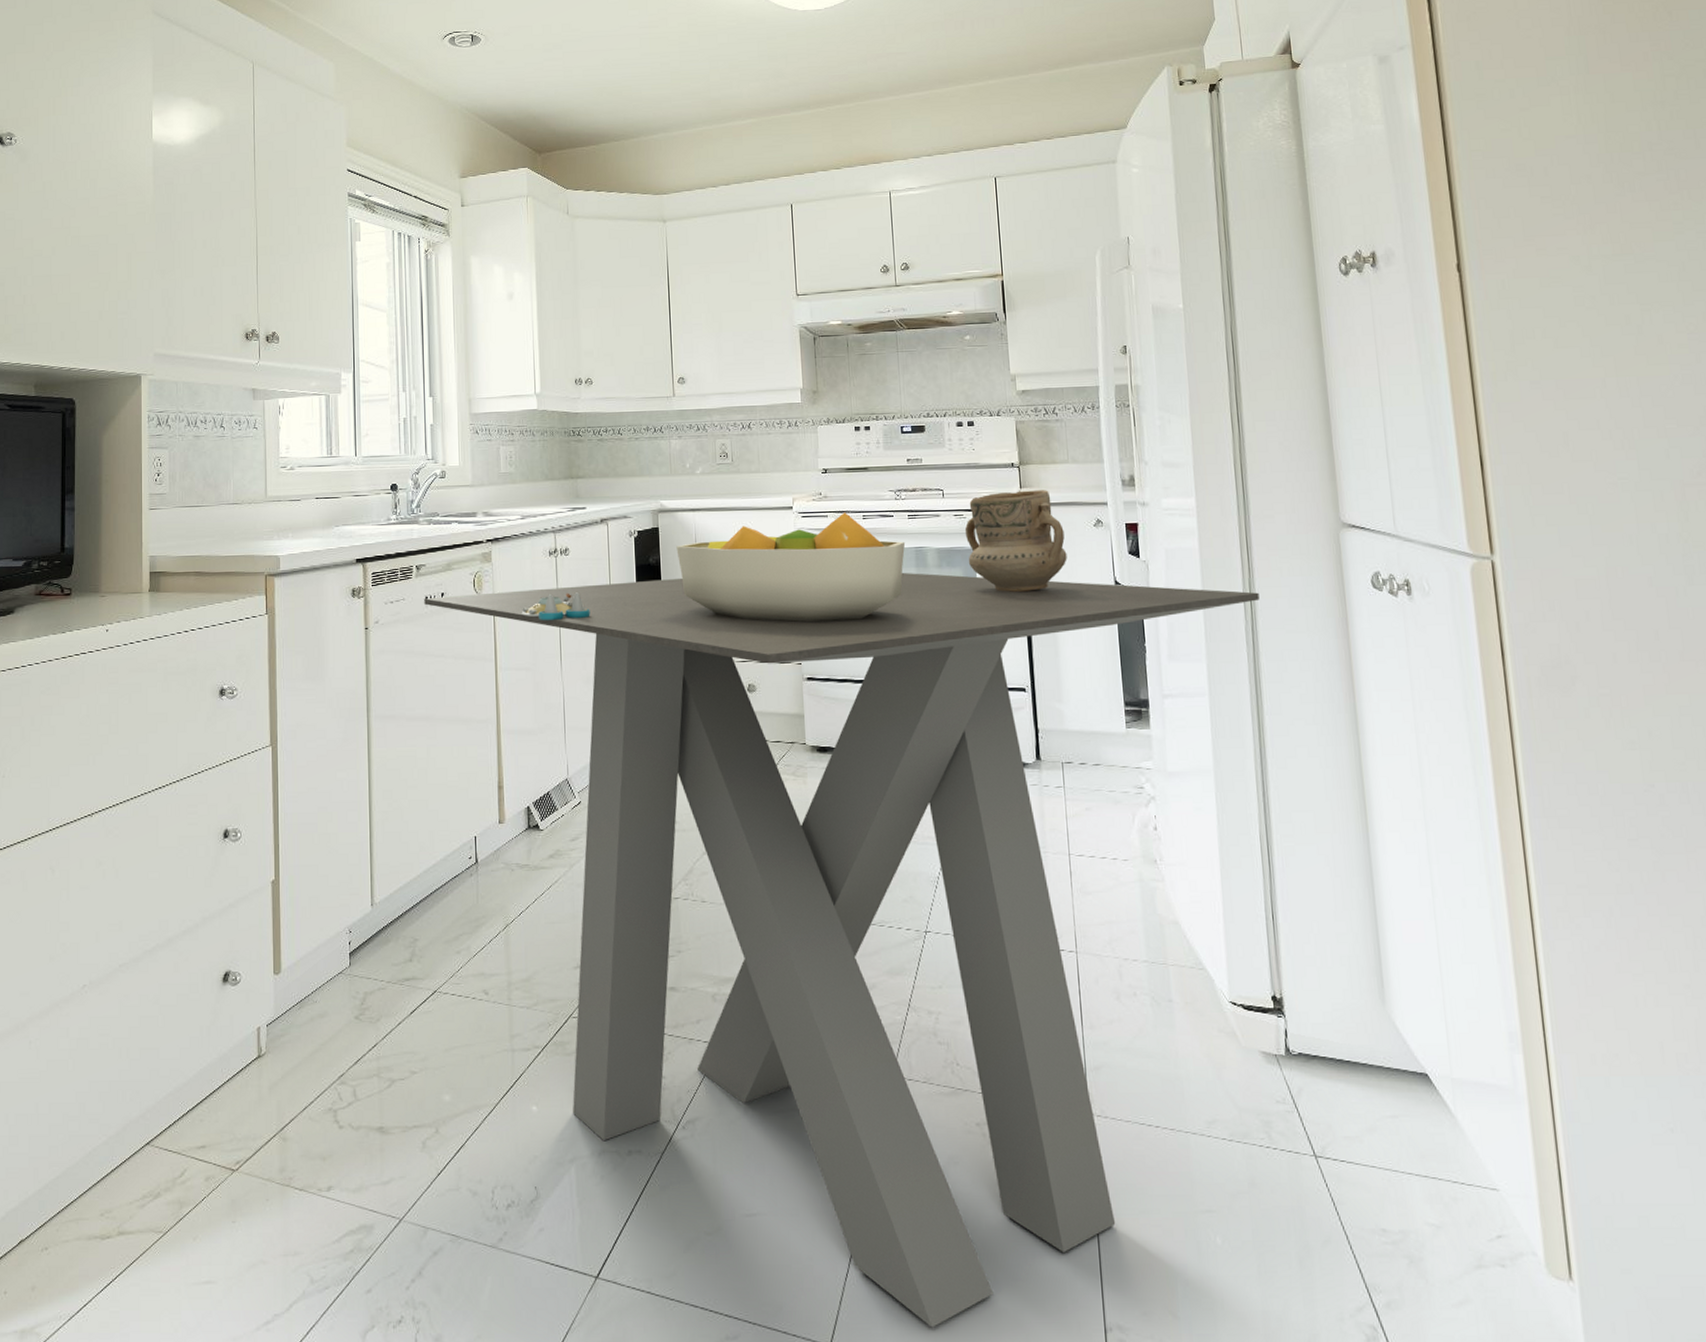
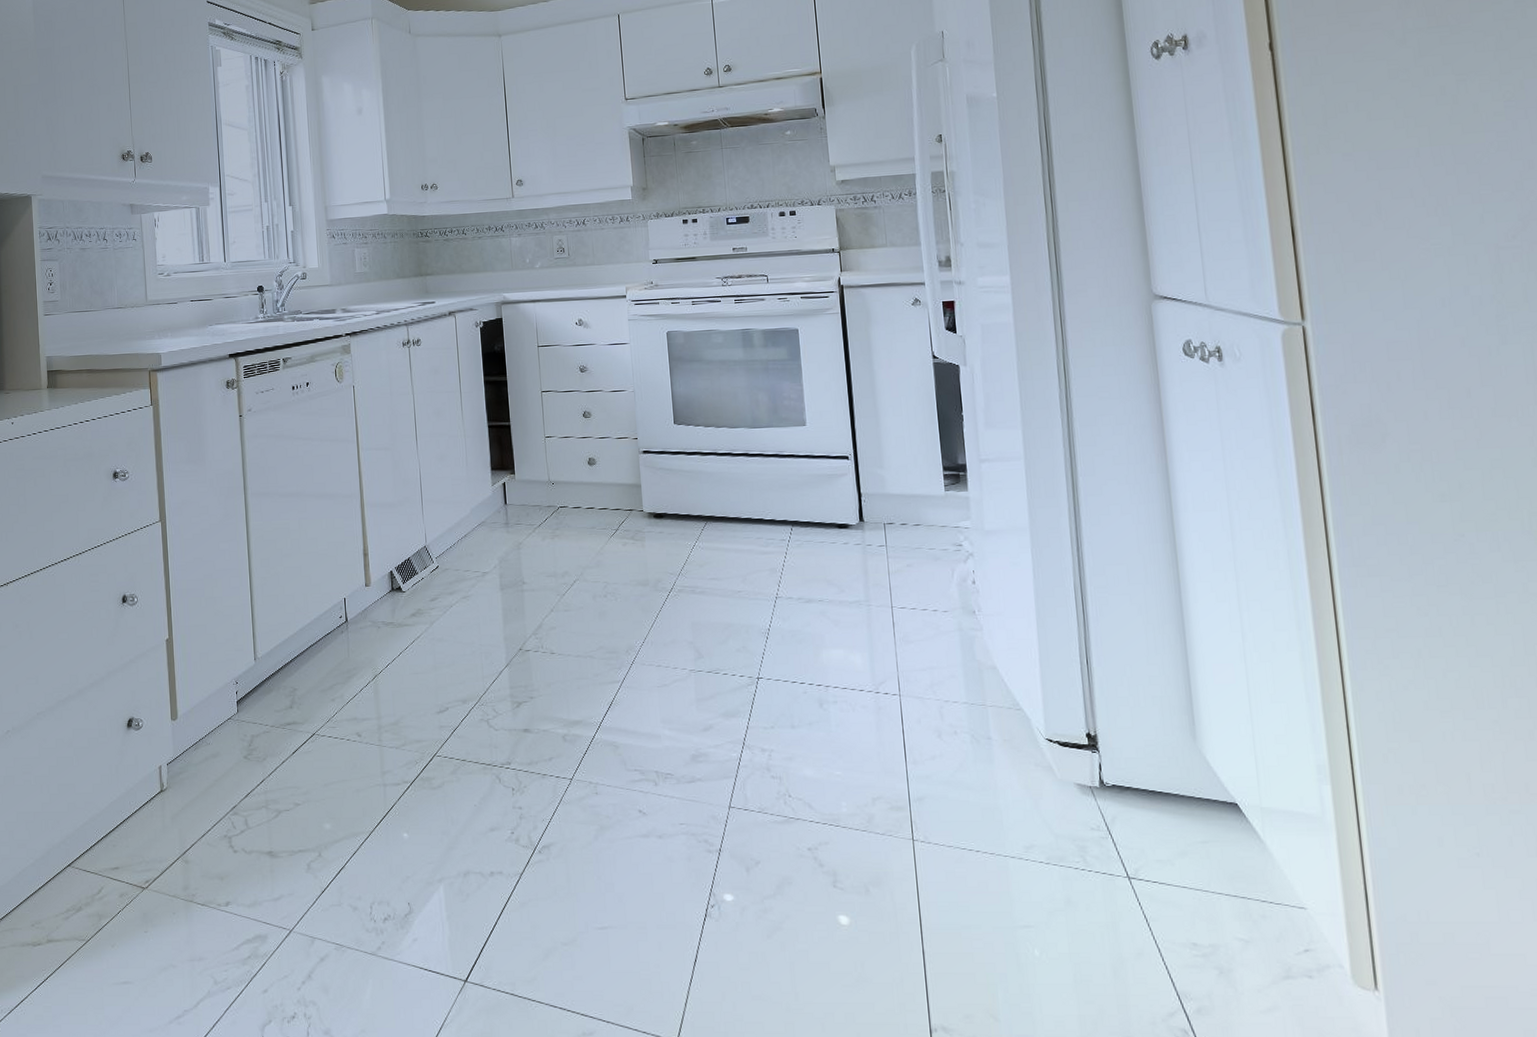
dining table: present [424,573,1260,1328] -> none [291,353,1073,1027]
salt and pepper shaker set: present [521,592,590,620] -> none [379,379,442,405]
fruit bowl: present [676,512,906,623] -> none [519,299,733,401]
mug: present [964,490,1067,592] -> none [788,272,887,368]

